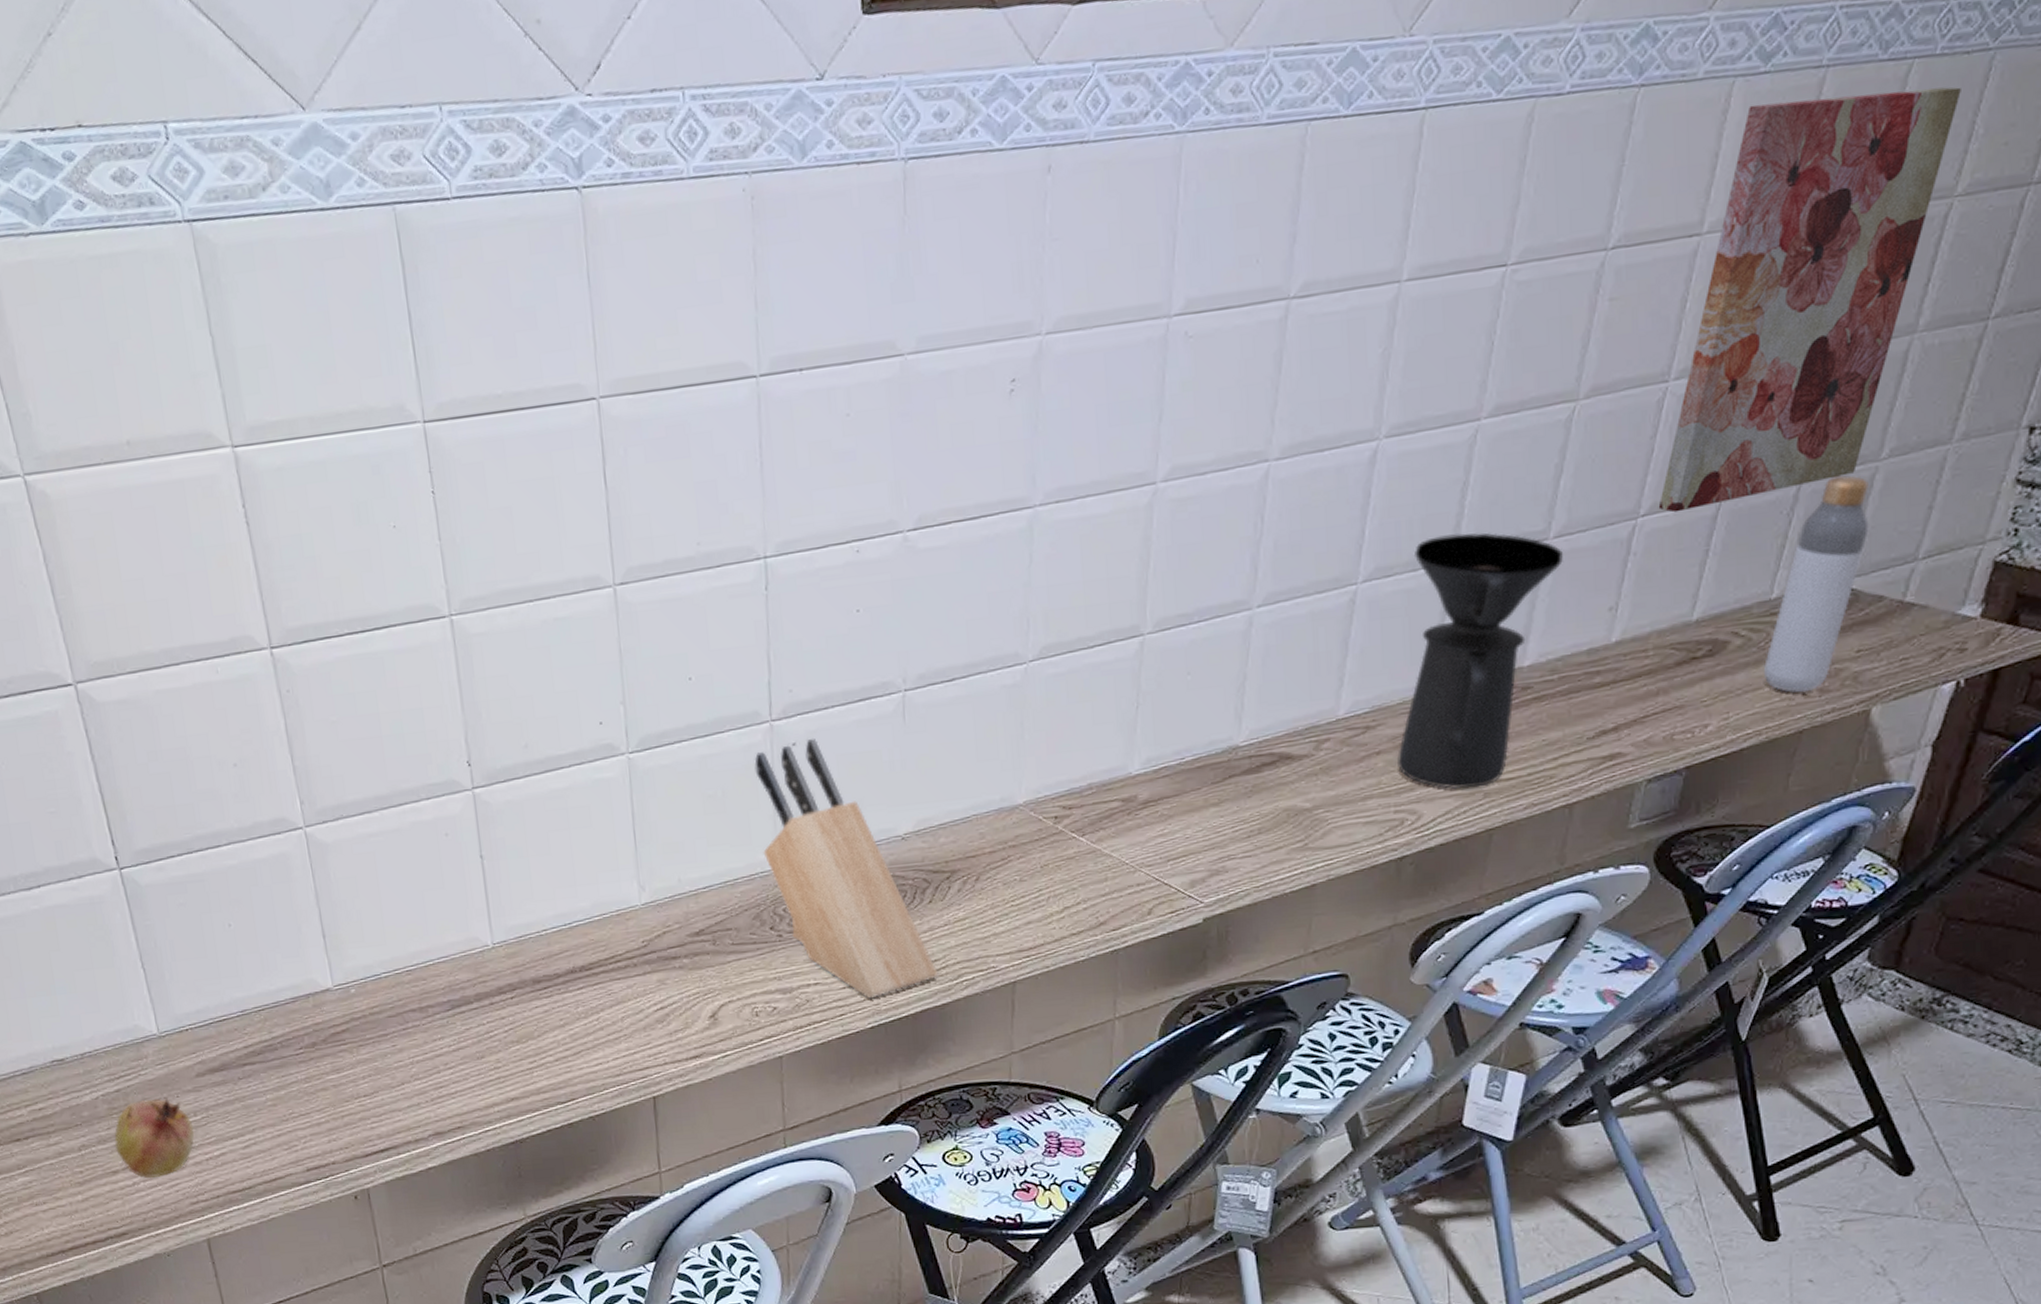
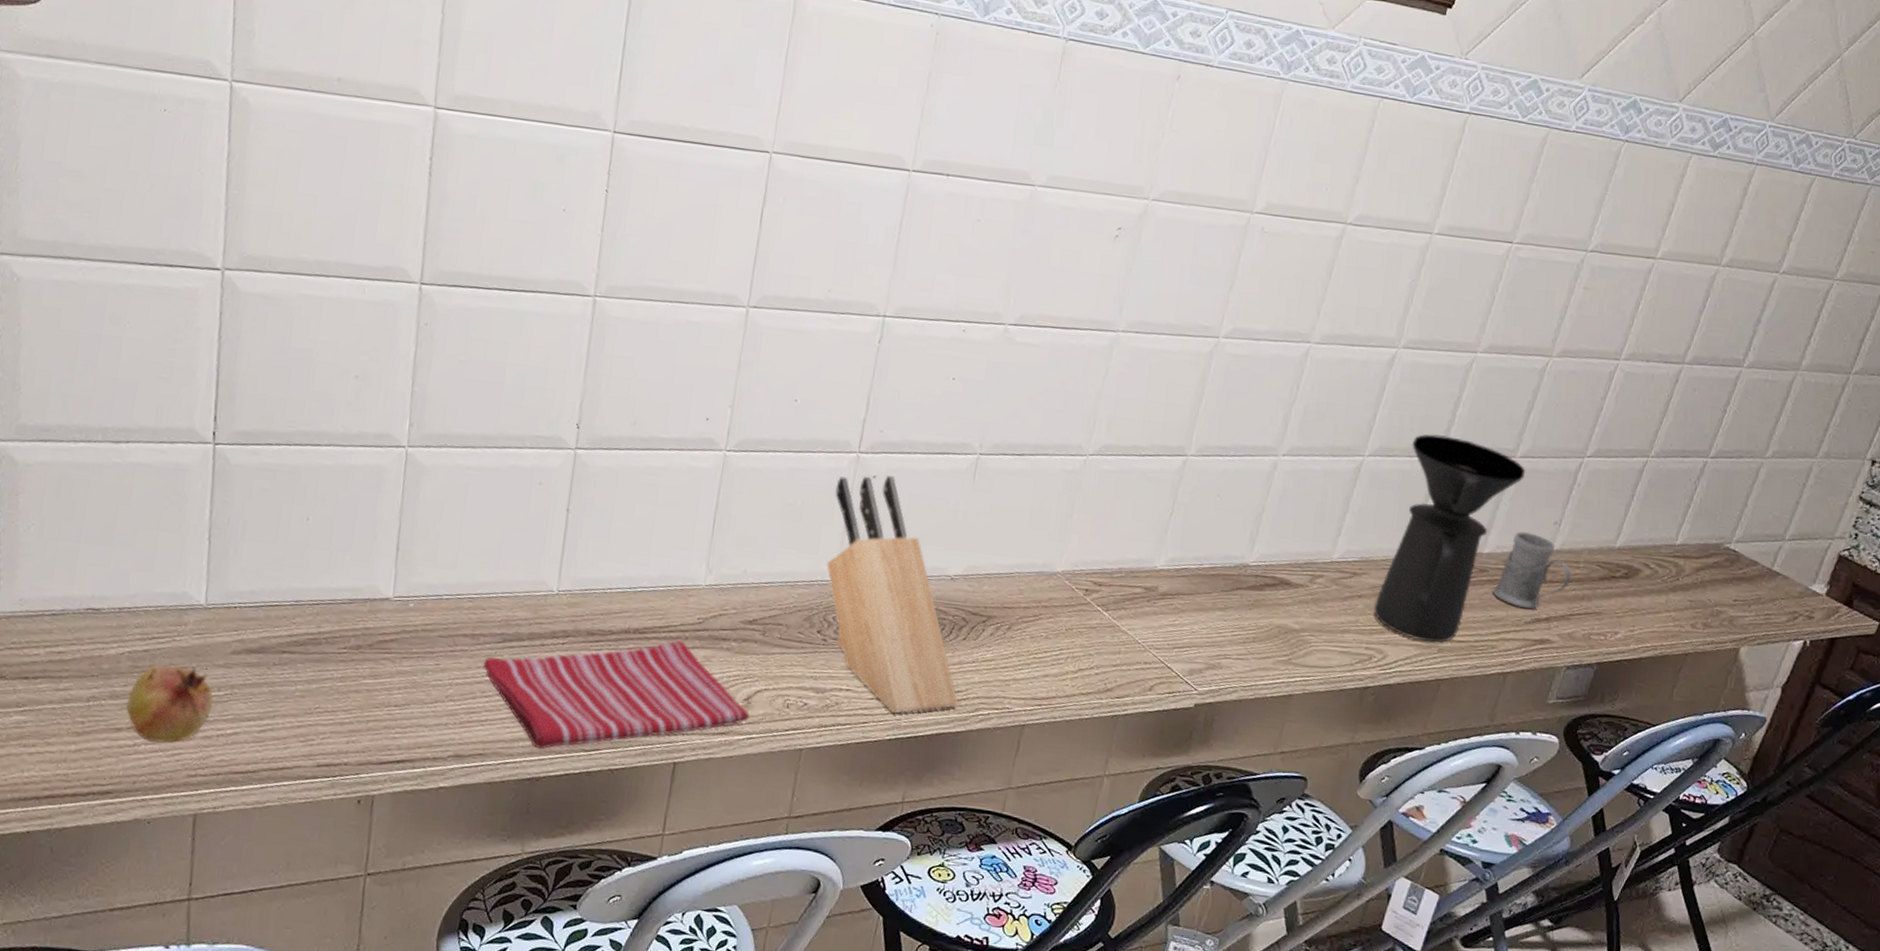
dish towel: none [437,969,719,1111] -> present [482,640,750,750]
mug: none [1541,628,1640,723] -> present [1492,531,1572,609]
wall art: present [1658,87,1961,513] -> none [1600,176,1846,464]
bottle: present [1763,475,1870,693] -> none [1663,462,1756,623]

